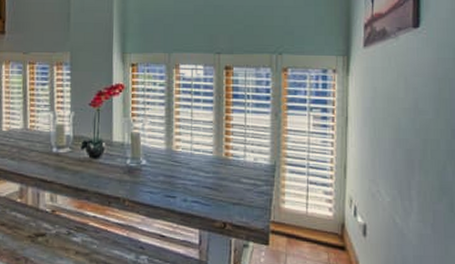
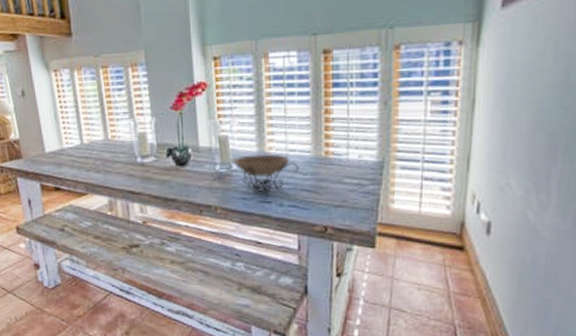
decorative bowl: none [139,152,202,189] -> present [229,154,299,195]

